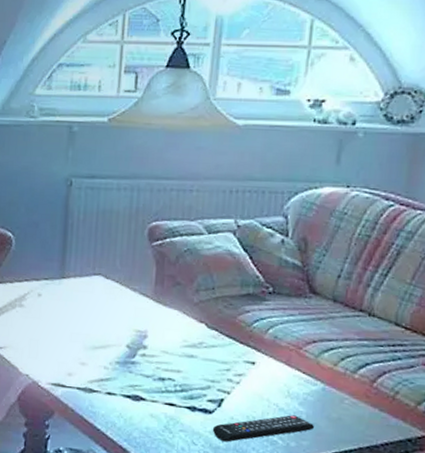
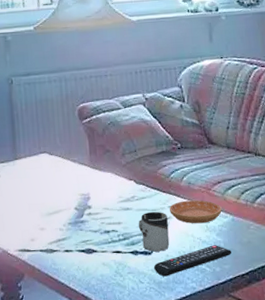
cup: none [201,363,240,412] -> present [138,211,170,252]
saucer: none [244,357,312,388] -> present [170,200,222,224]

